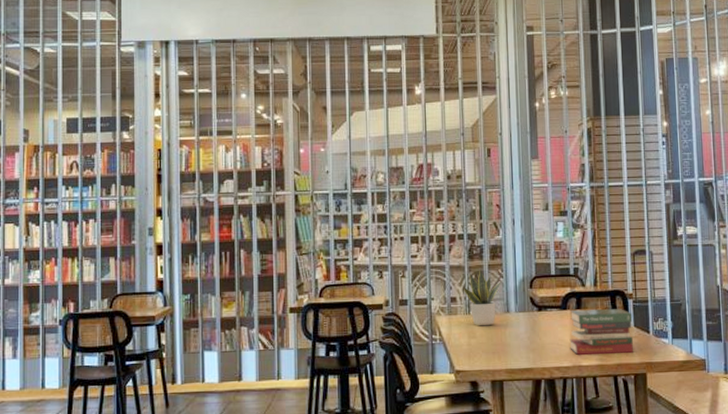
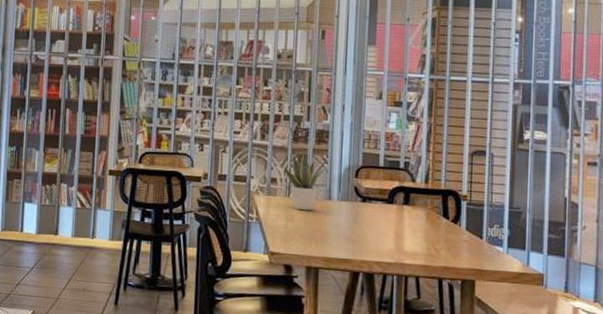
books: present [569,309,634,355] -> none [393,205,465,258]

